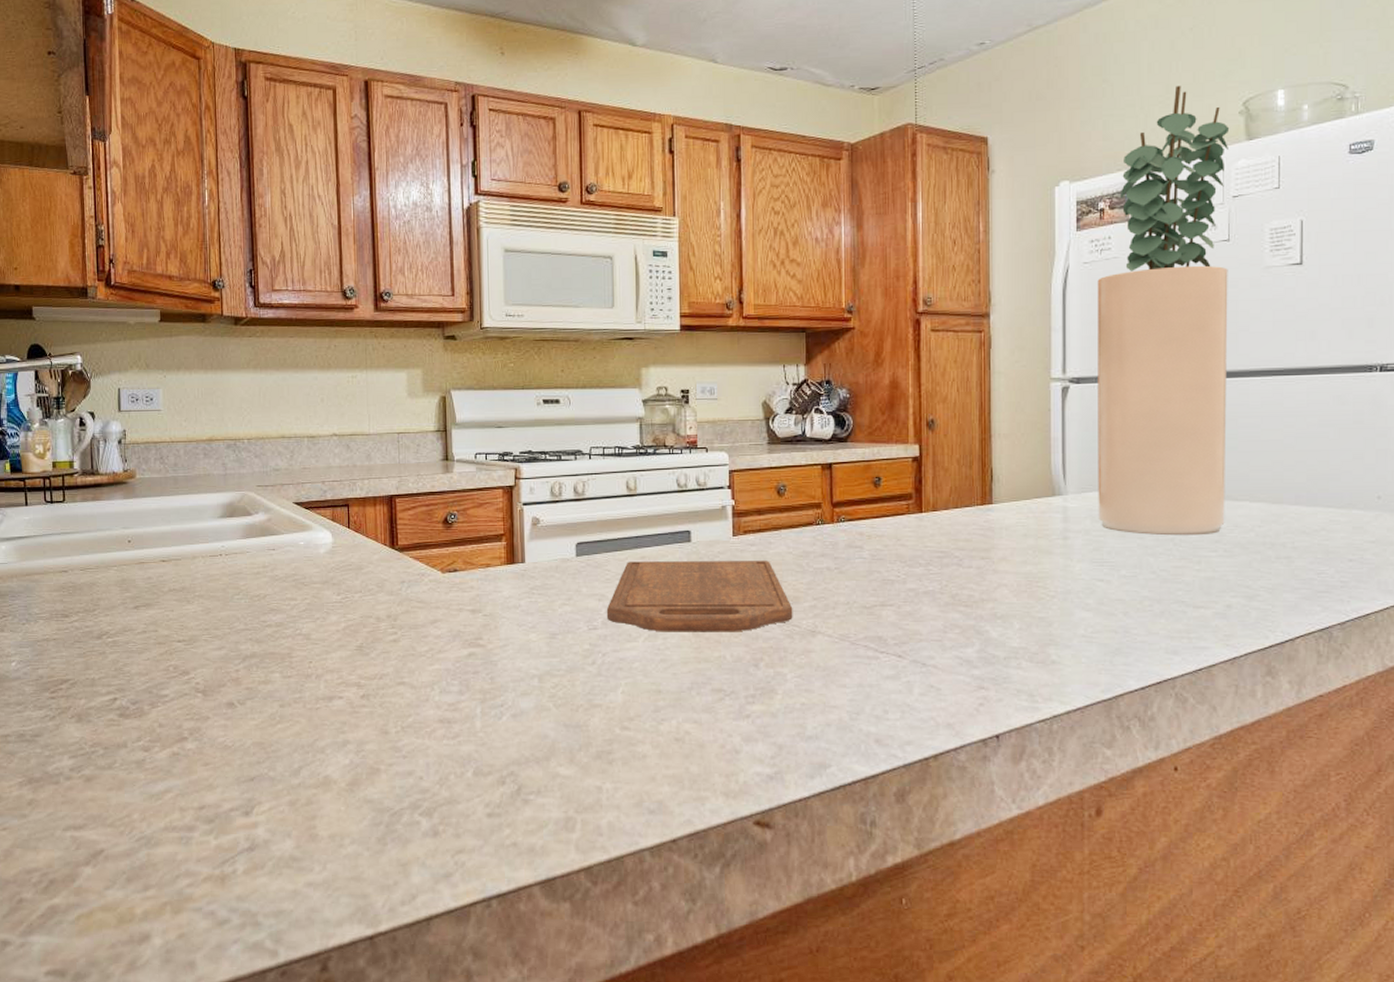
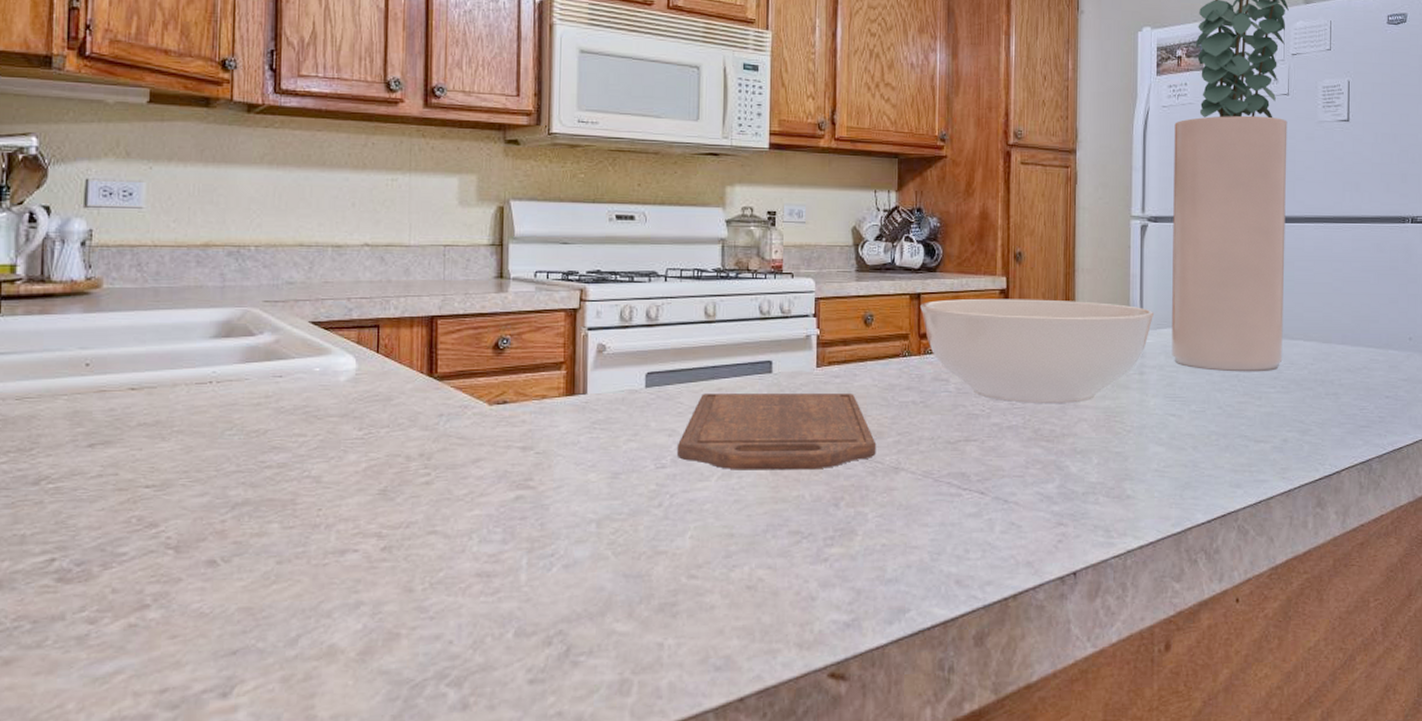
bowl: none [832,465,1079,569] -> present [920,298,1155,403]

